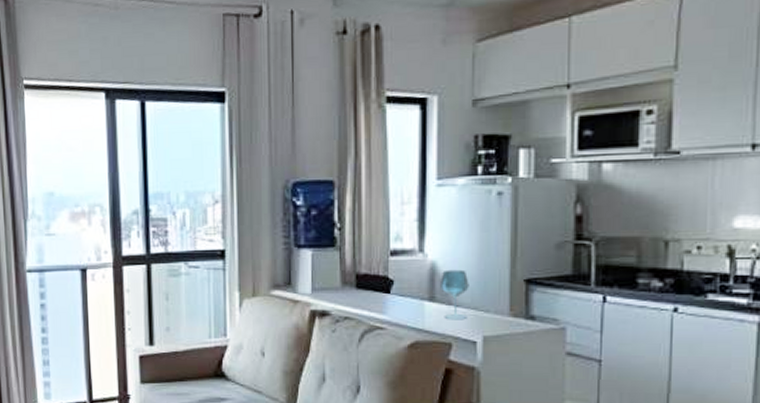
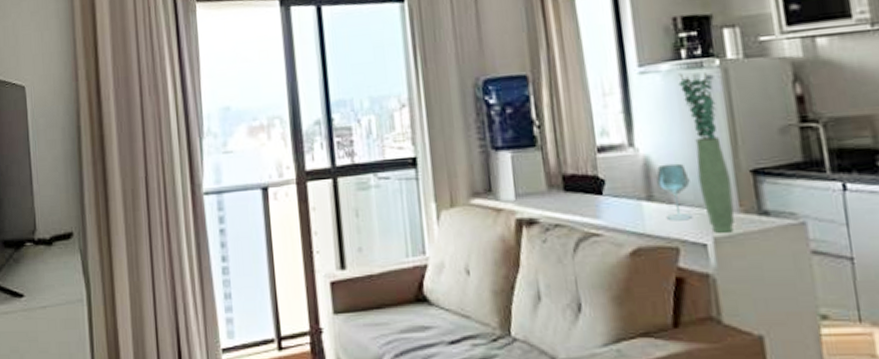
vase: none [471,188,505,334] -> present [678,73,735,234]

